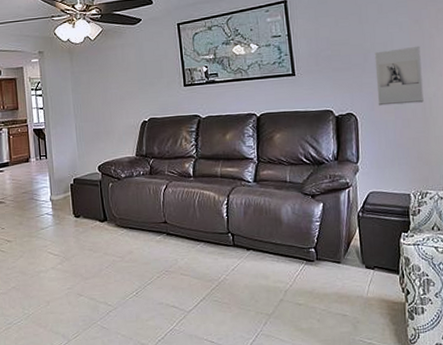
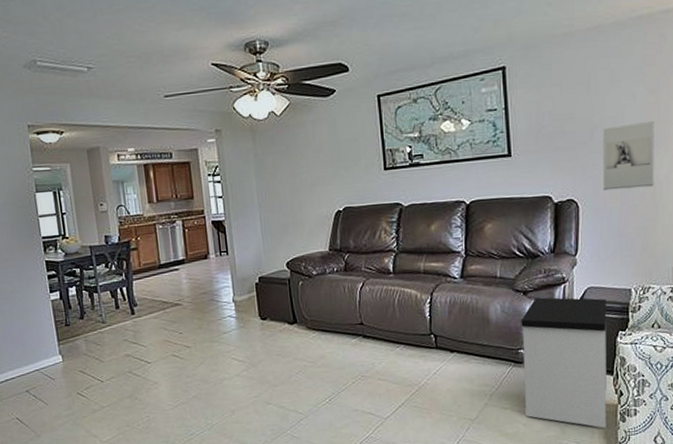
side table: none [310,200,396,325] -> present [521,297,606,428]

